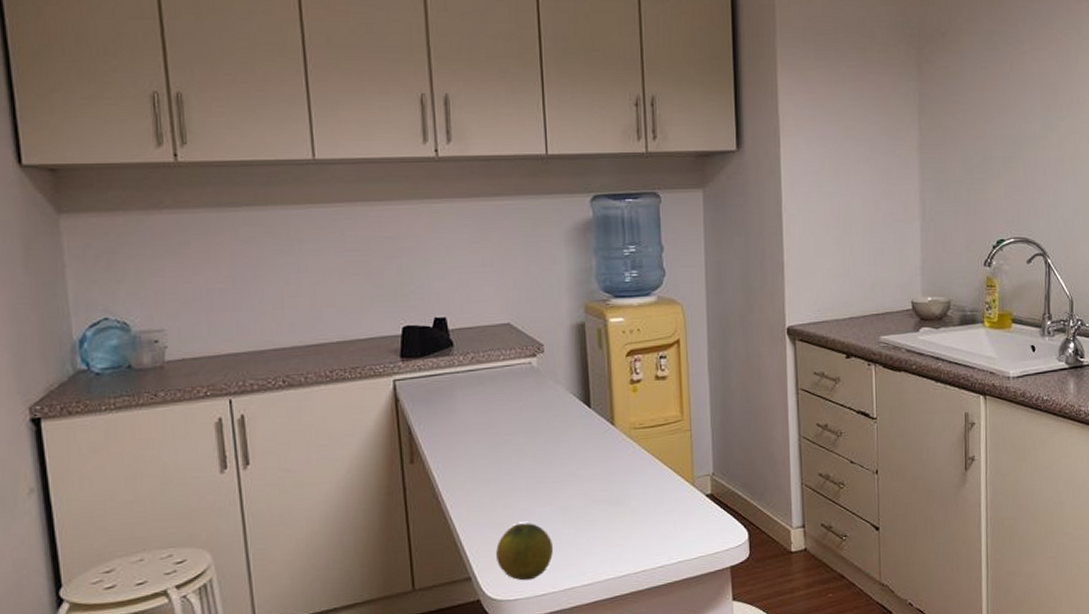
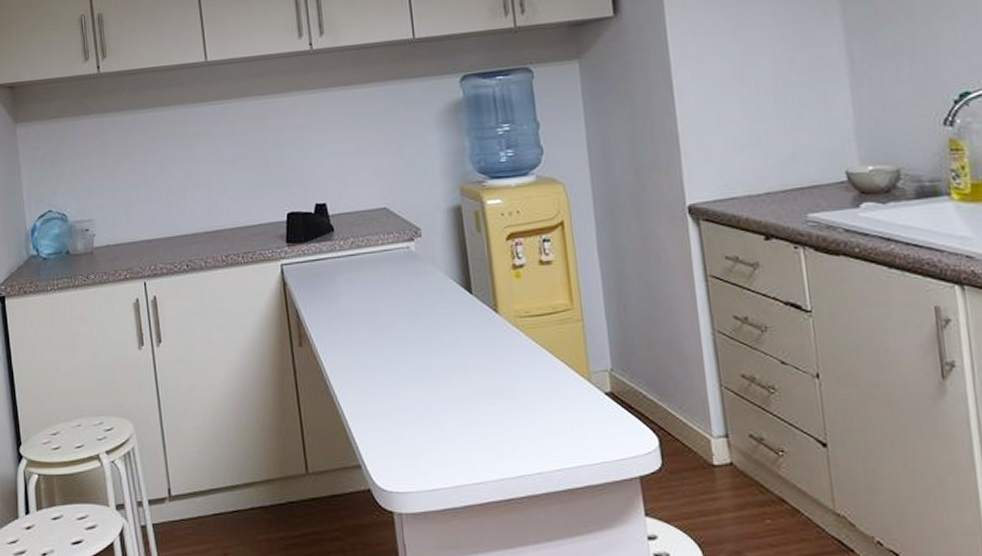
fruit: present [496,523,553,581] -> none [384,412,441,473]

